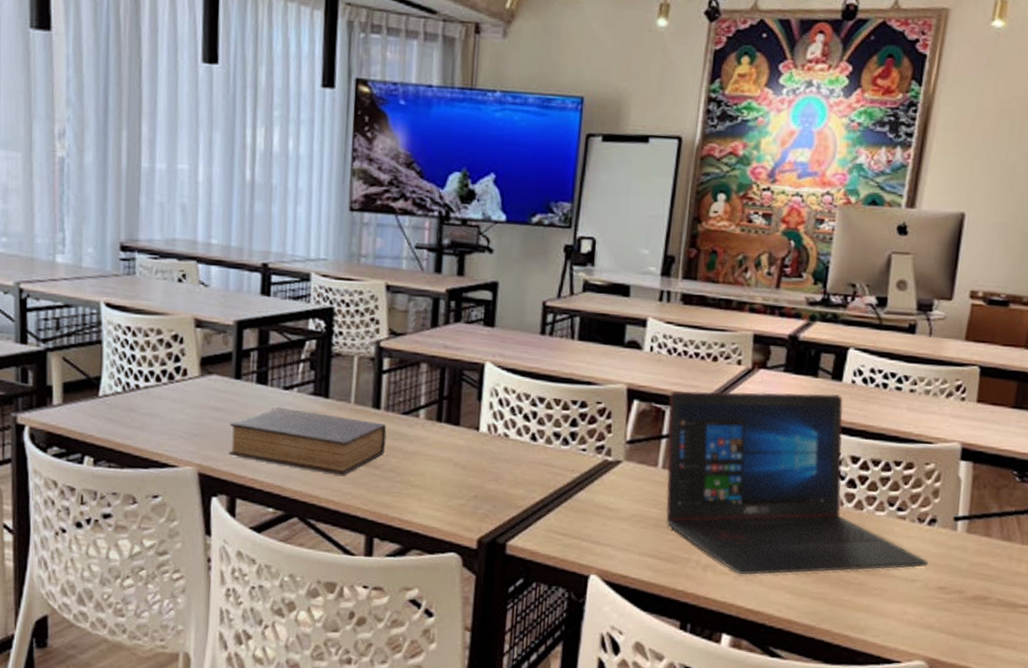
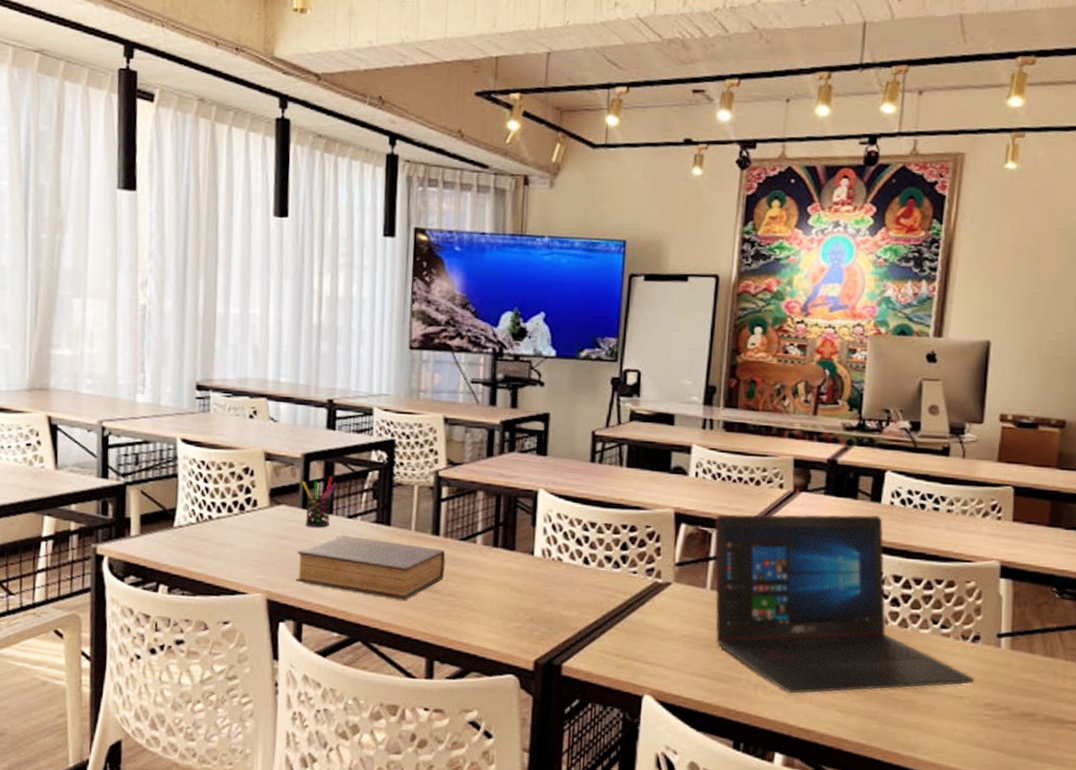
pen holder: none [234,345,272,399] -> present [301,476,337,528]

